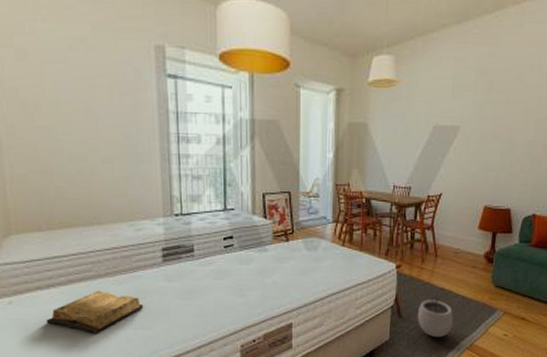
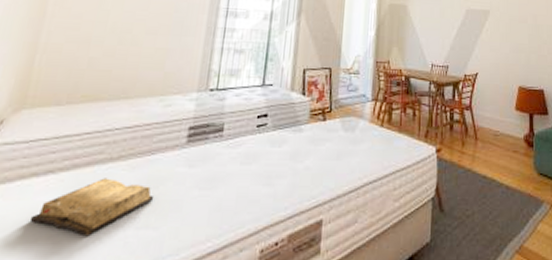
plant pot: present [417,293,453,338] -> none [460,182,498,238]

